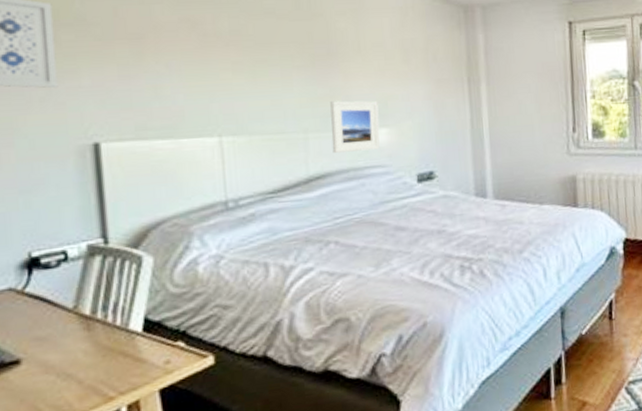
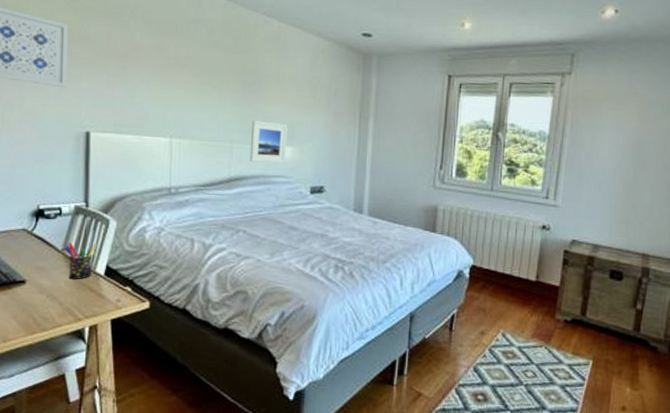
pen holder: none [76,291,127,345] -> present [64,242,97,279]

